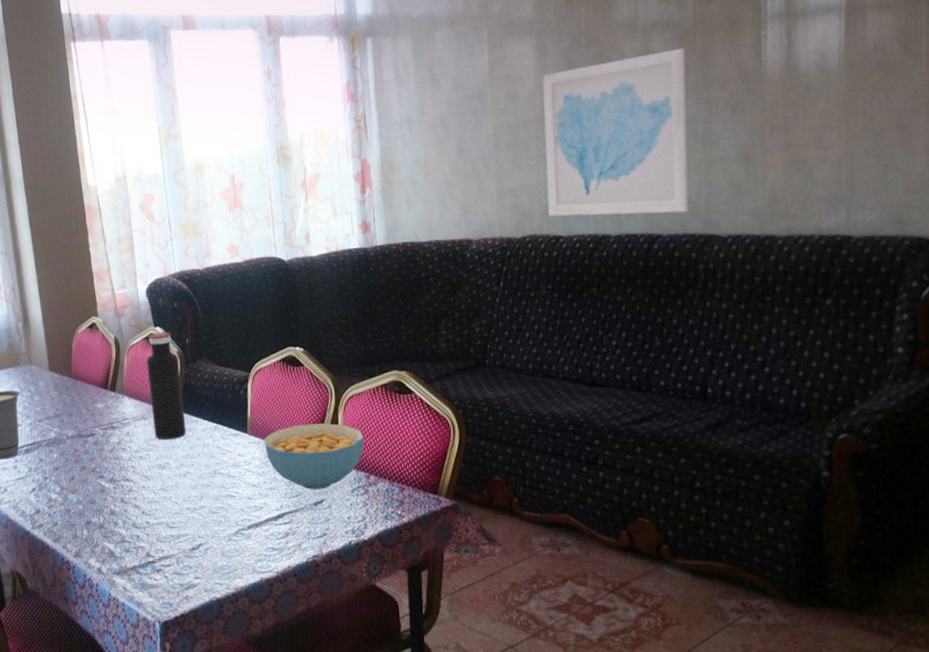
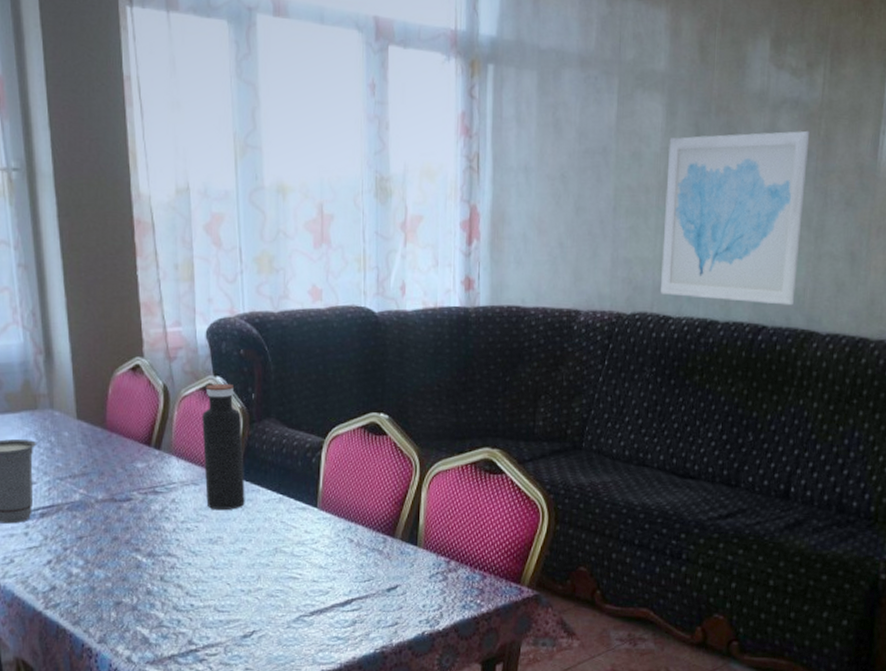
cereal bowl: present [264,423,364,490] -> none [336,500,447,574]

